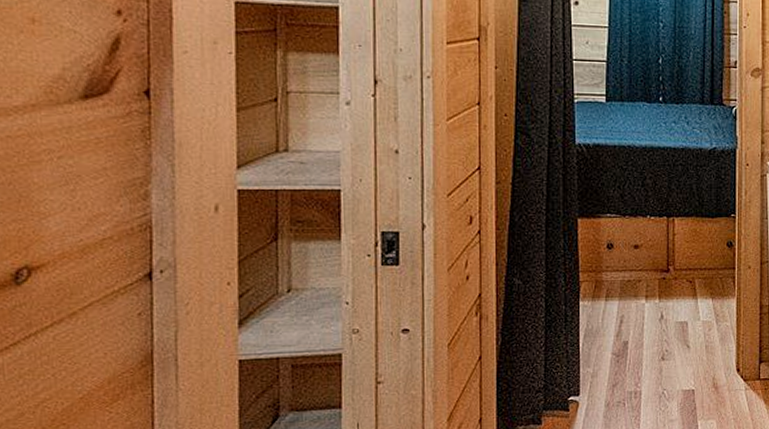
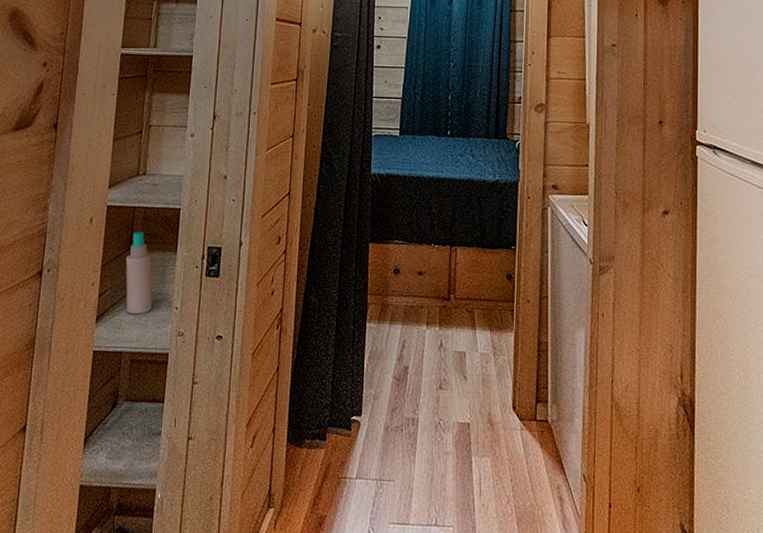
spray bottle: none [271,218,315,315] -> present [125,231,153,315]

